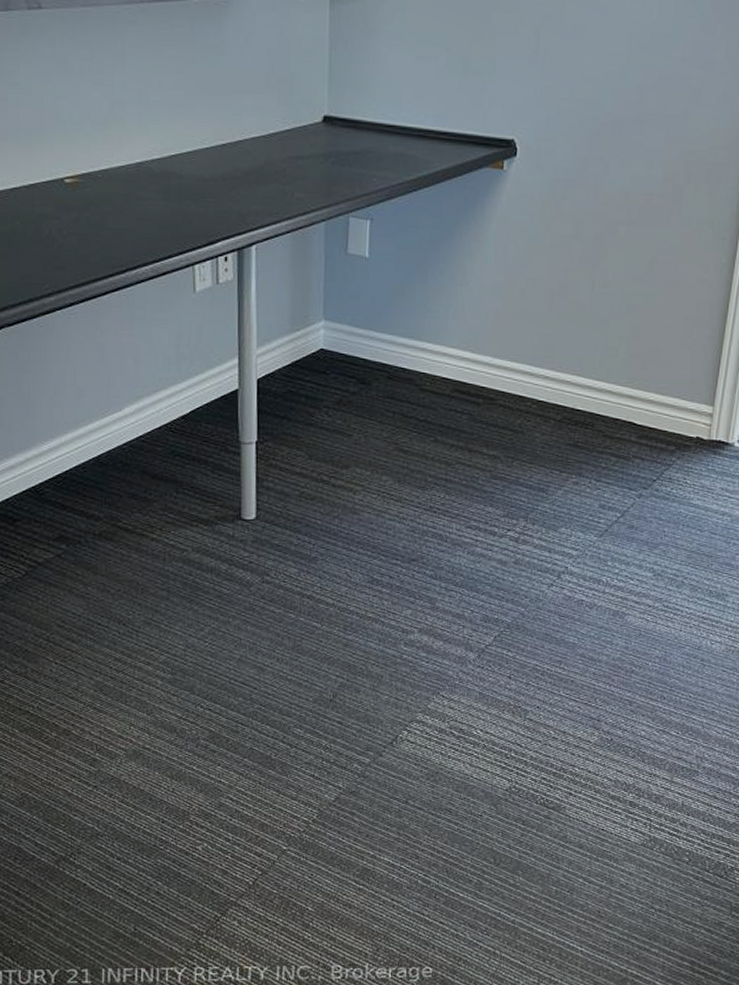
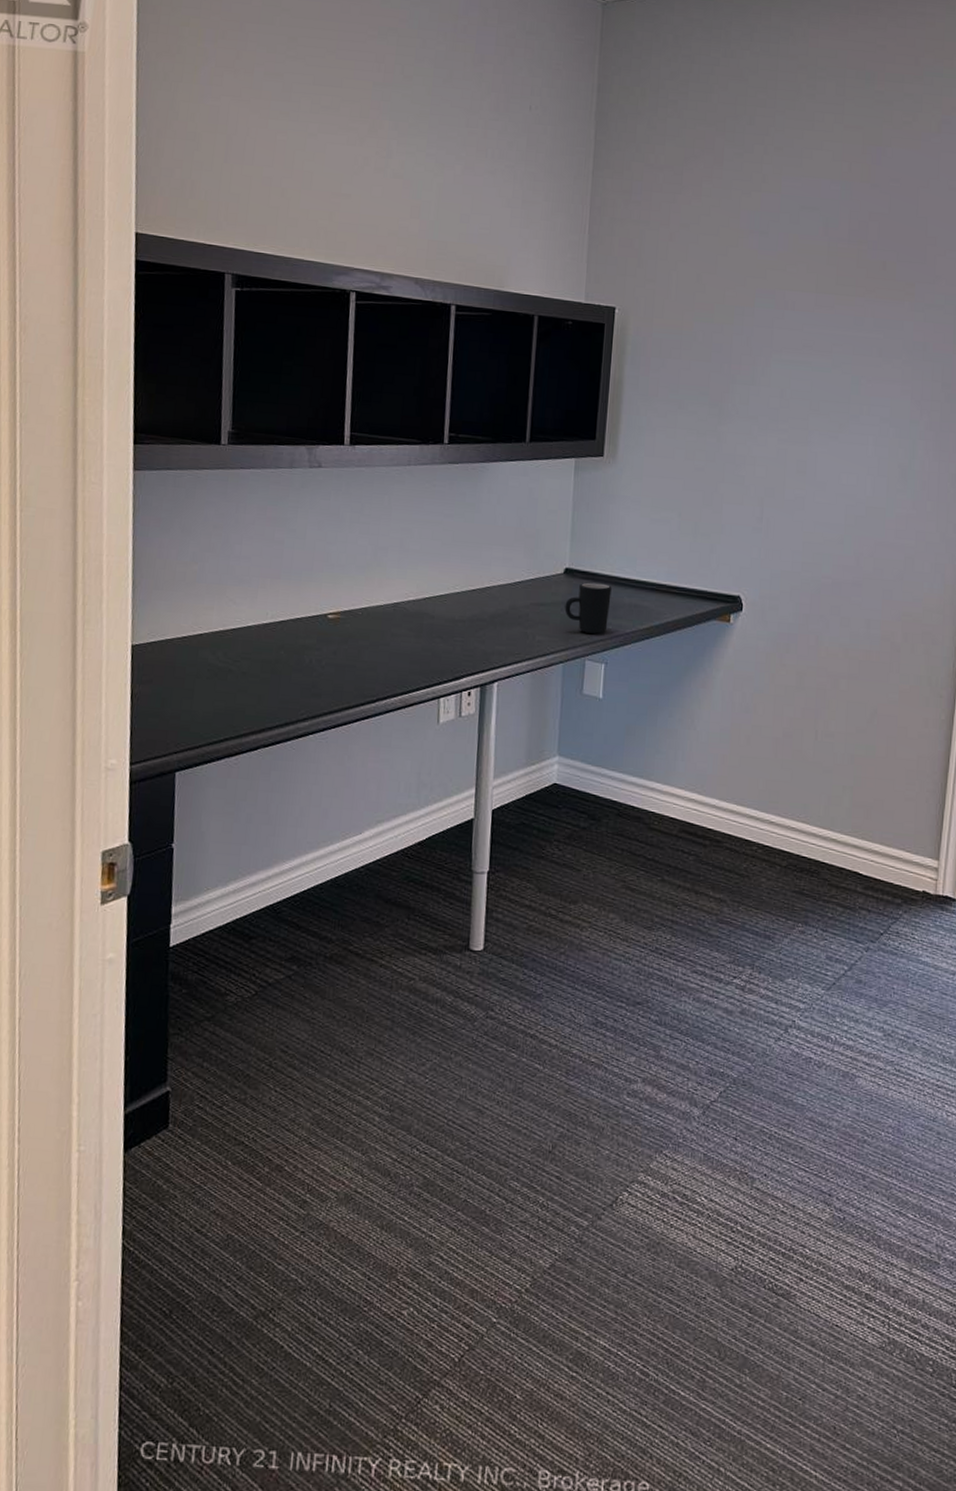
mug: none [325,131,375,188] -> present [564,582,612,634]

